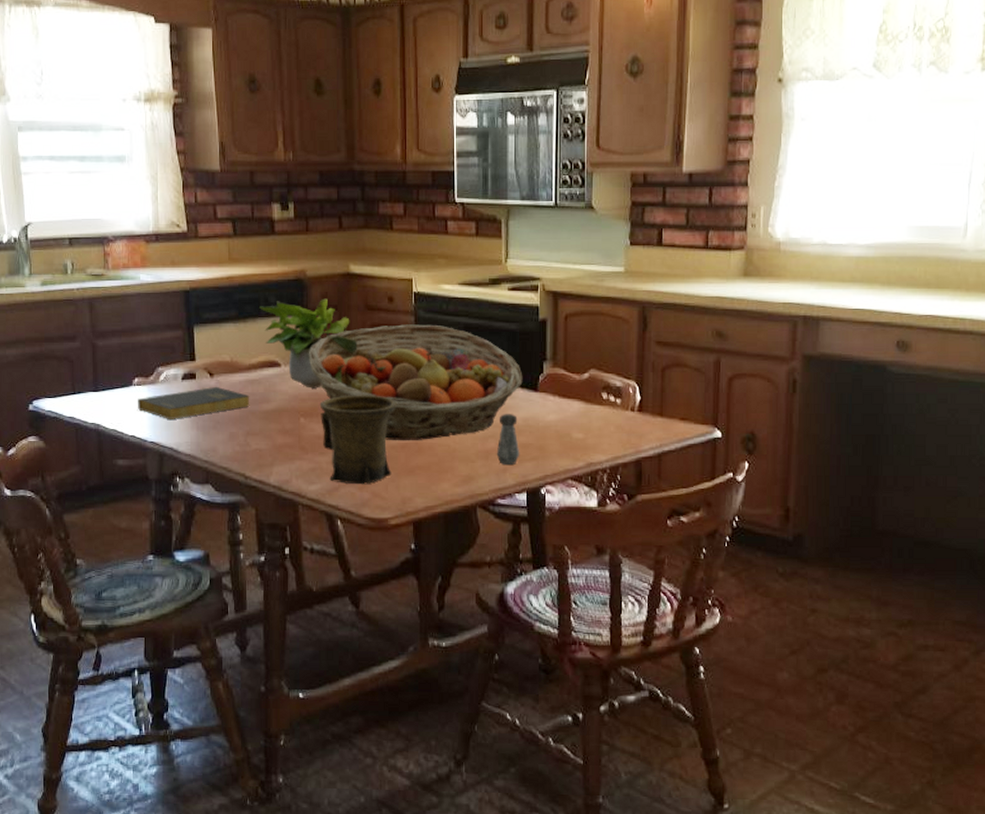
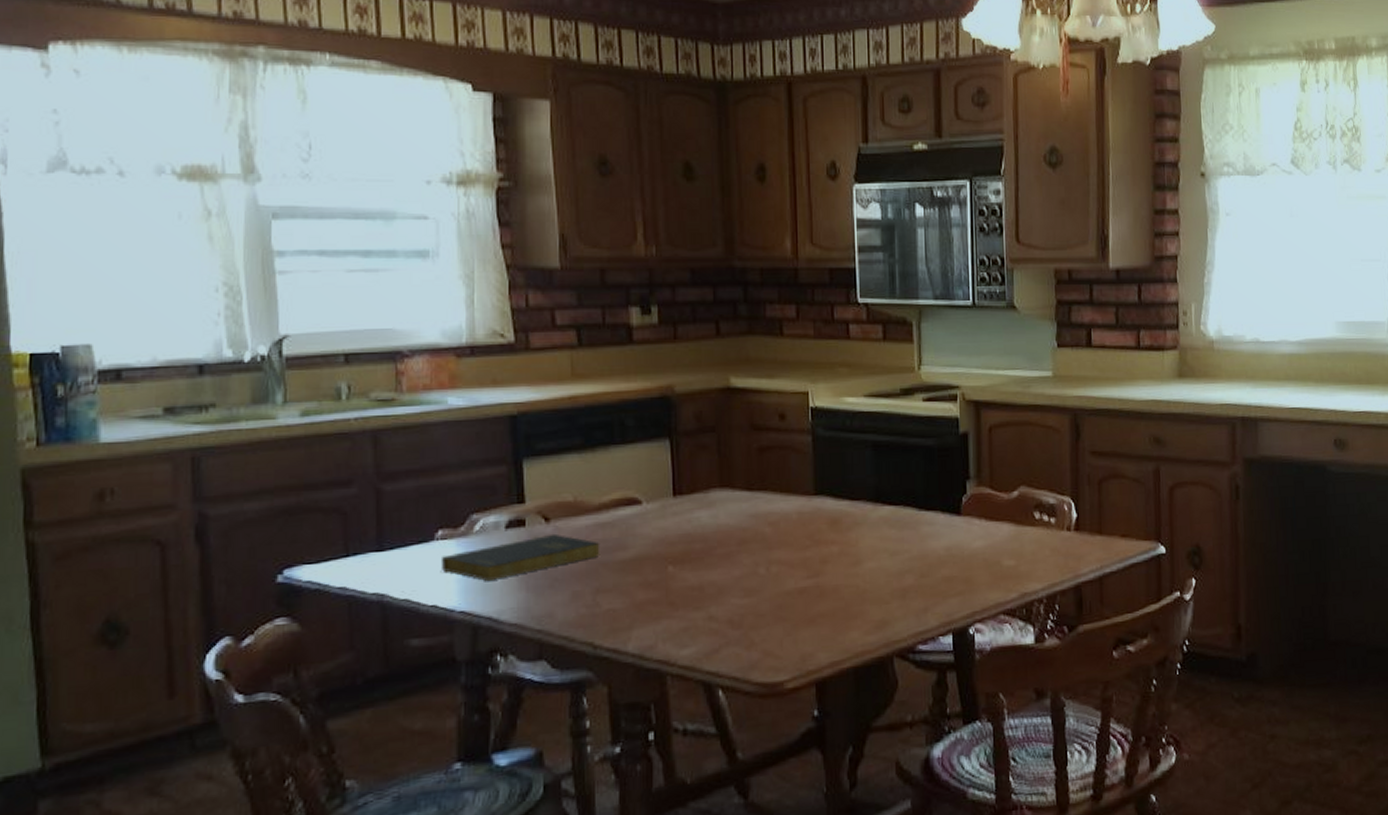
potted plant: present [259,298,350,389] -> none [613,418,732,529]
fruit basket: present [309,324,523,441] -> none [679,444,944,585]
mug: present [319,395,397,485] -> none [693,531,792,643]
salt shaker: present [496,414,520,466] -> none [915,543,943,604]

